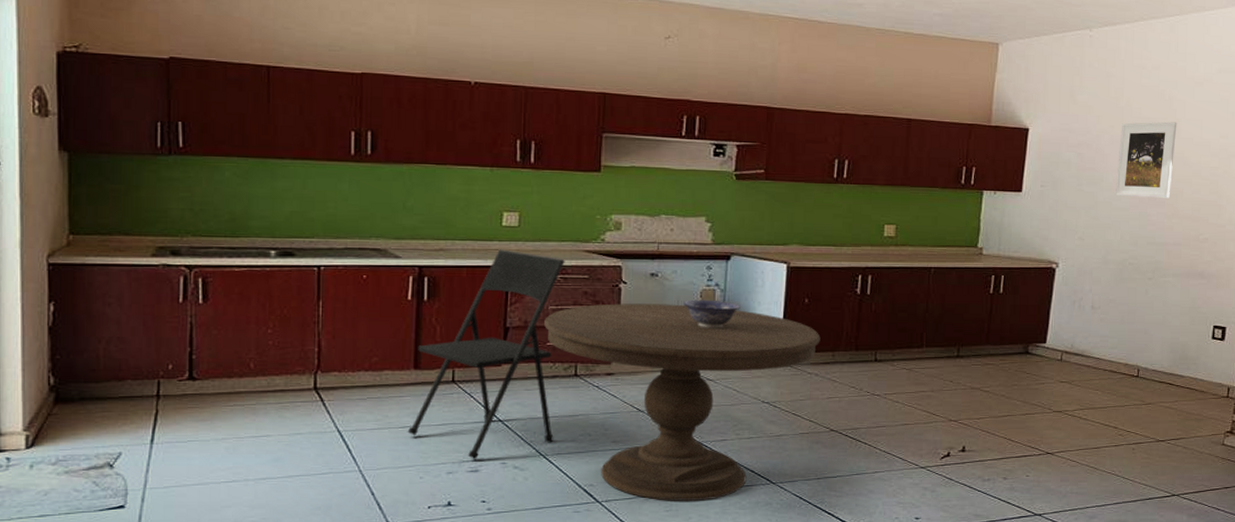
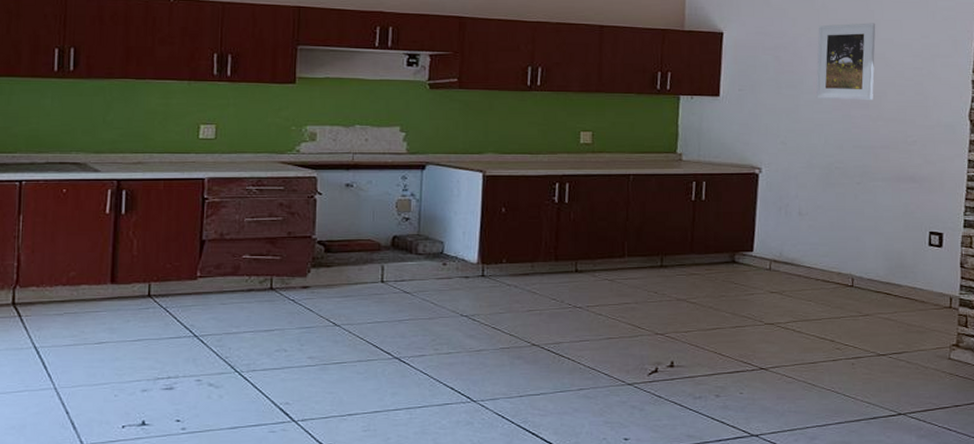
folding chair: present [407,249,565,460] -> none [103,162,261,377]
dining table: present [544,303,821,501] -> none [240,215,519,421]
decorative bowl: present [683,299,740,328] -> none [379,210,436,239]

